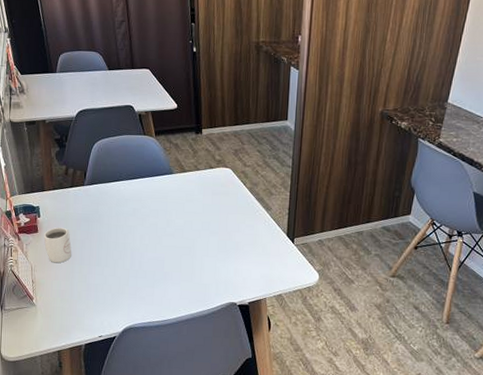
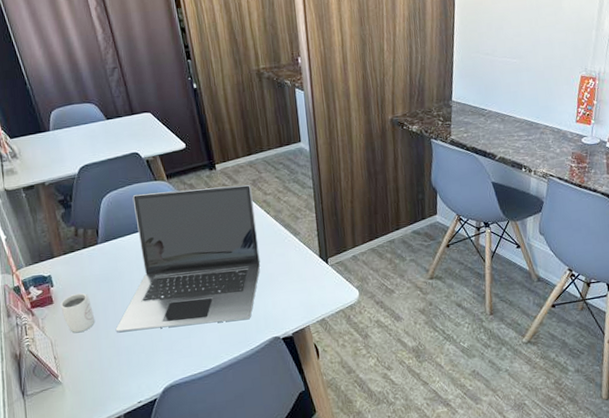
laptop: none [88,145,233,282] -> present [115,184,261,332]

